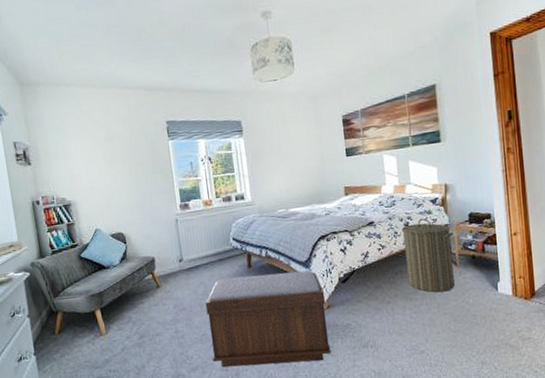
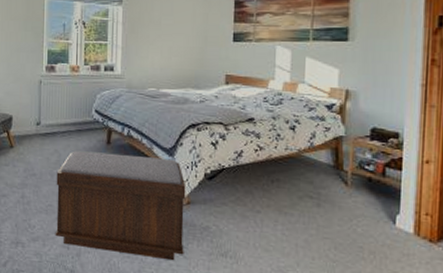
laundry hamper: present [401,218,455,293] -> none [285,124,349,213]

